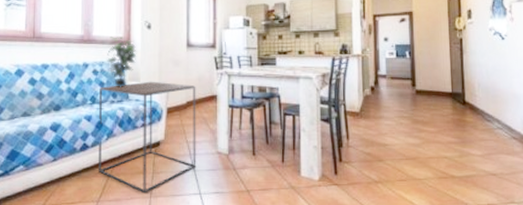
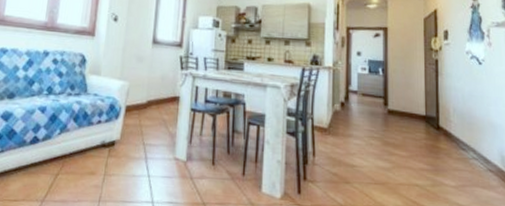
side table: present [99,81,197,194] -> none [47,75,158,197]
potted plant: present [107,37,137,87] -> none [69,26,101,80]

